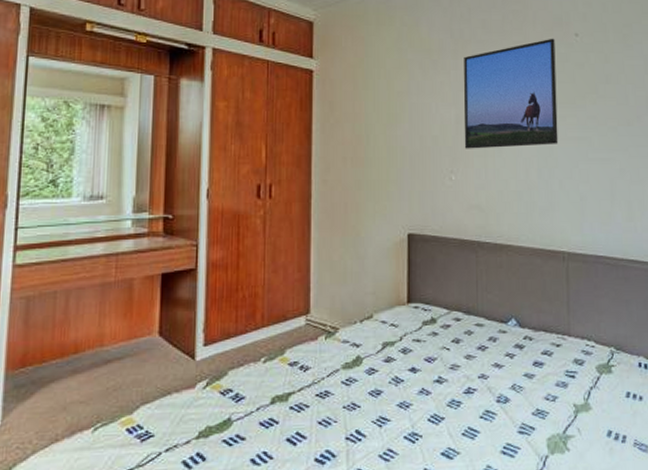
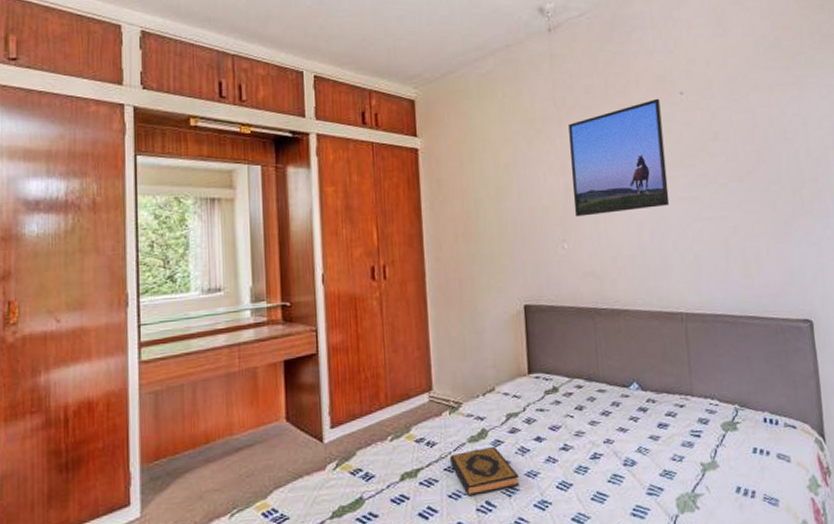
hardback book: none [323,374,390,424] -> present [450,446,519,497]

